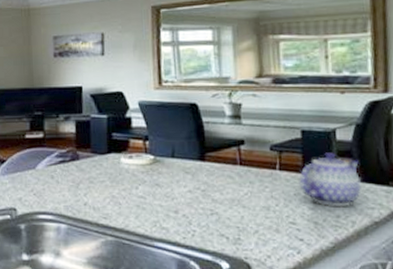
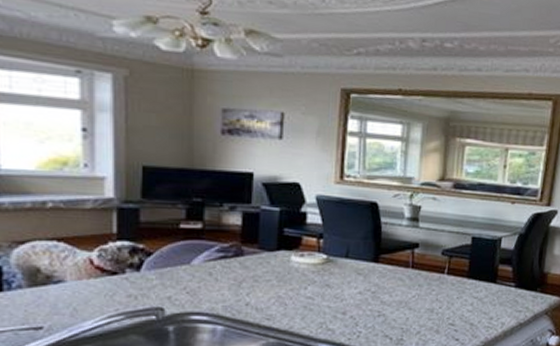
teapot: present [299,152,361,207] -> none [463,259,516,310]

